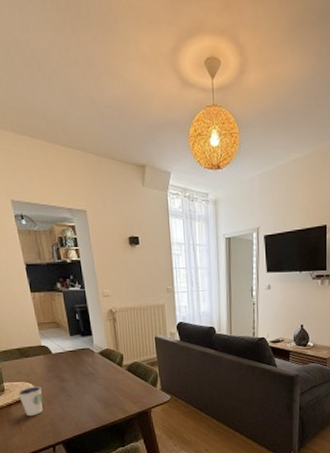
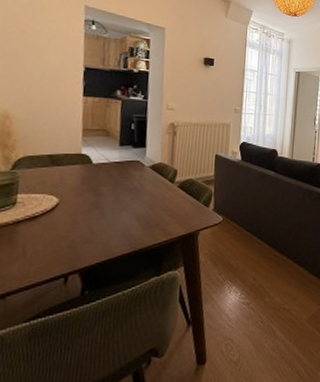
dixie cup: present [17,386,43,417] -> none [33,200,68,237]

